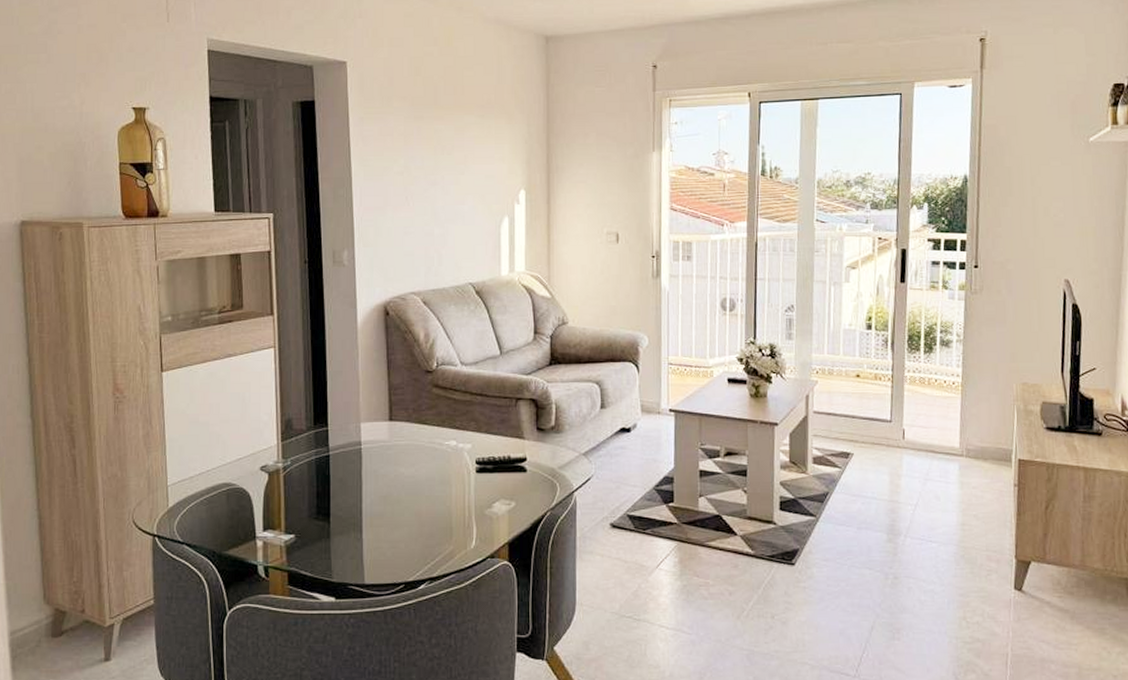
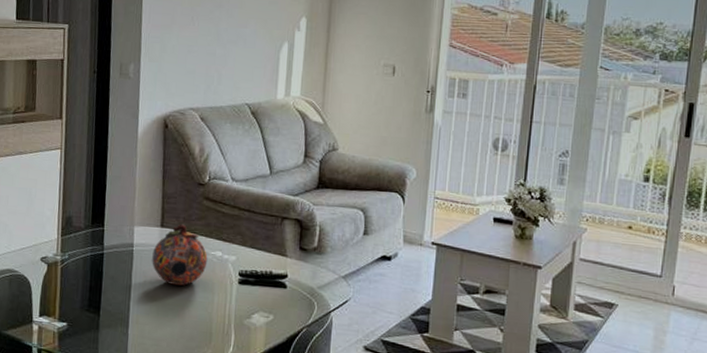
decorative ball: none [382,415,442,482] -> present [152,224,208,287]

